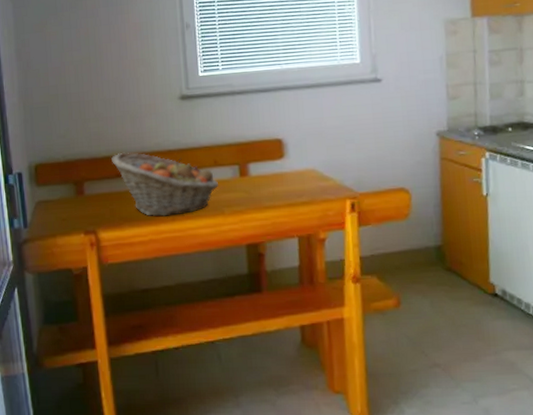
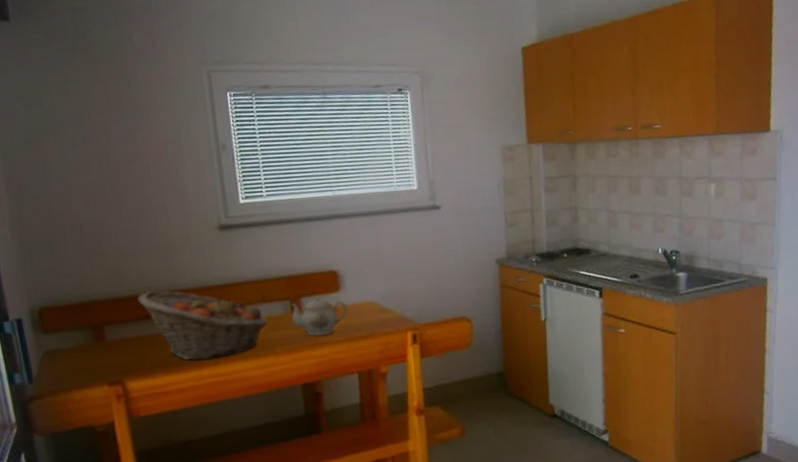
teapot: none [239,162,291,201] -> present [290,296,349,337]

